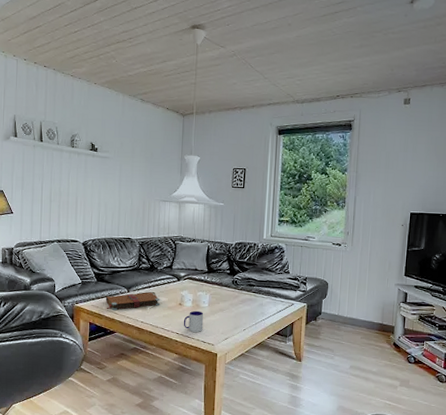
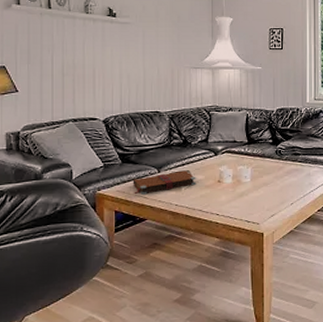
mug: present [183,310,204,333] -> none [223,187,246,212]

